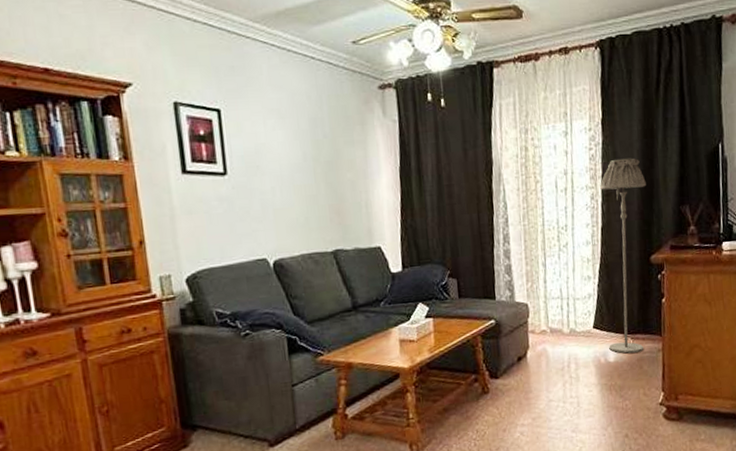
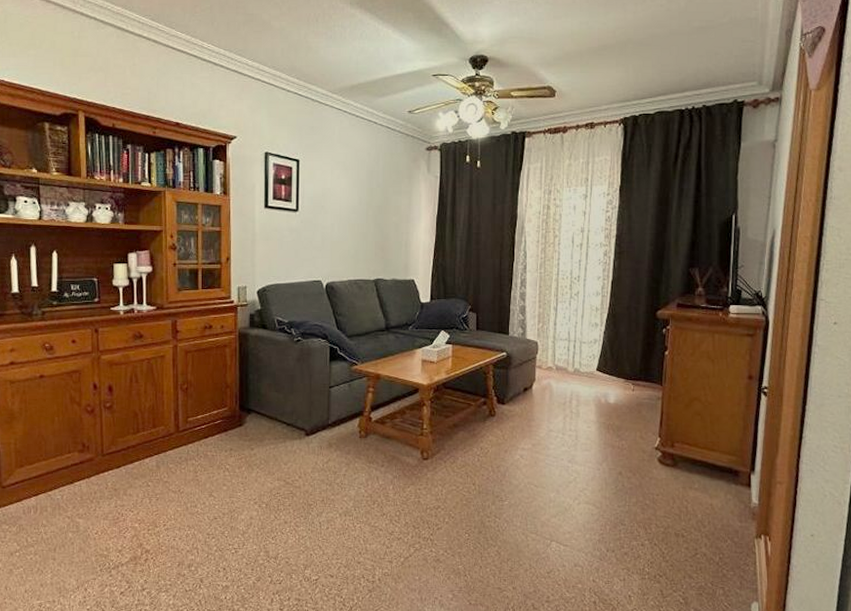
floor lamp: present [600,158,646,354] -> none [610,222,658,397]

